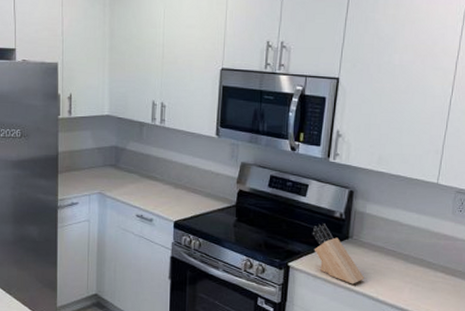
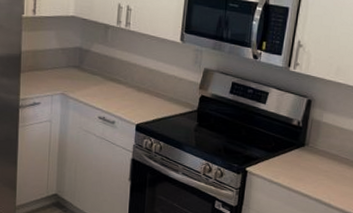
knife block: present [312,222,365,284] -> none [270,130,318,190]

